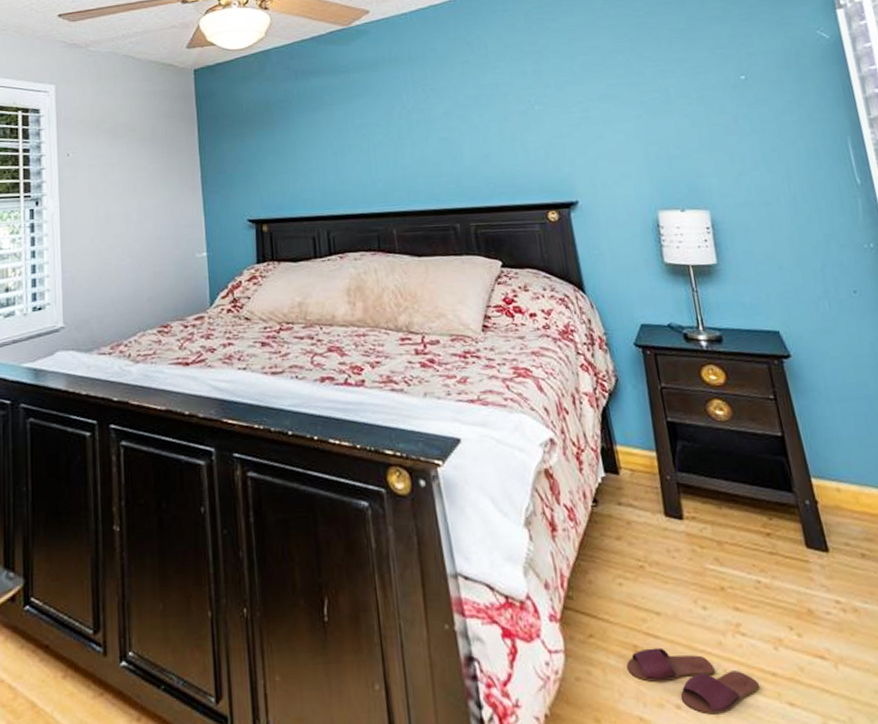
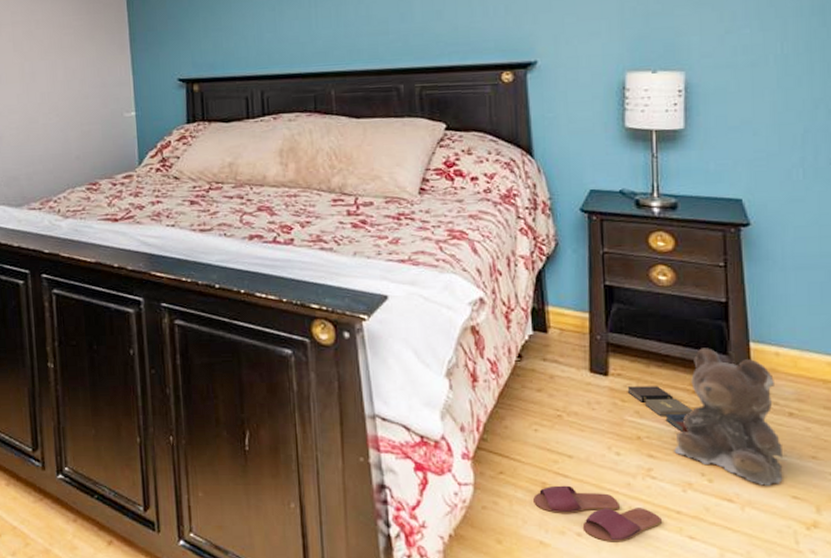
book set: none [703,529,770,581] -> present [627,386,692,433]
teddy bear: none [758,485,869,639] -> present [674,348,784,486]

